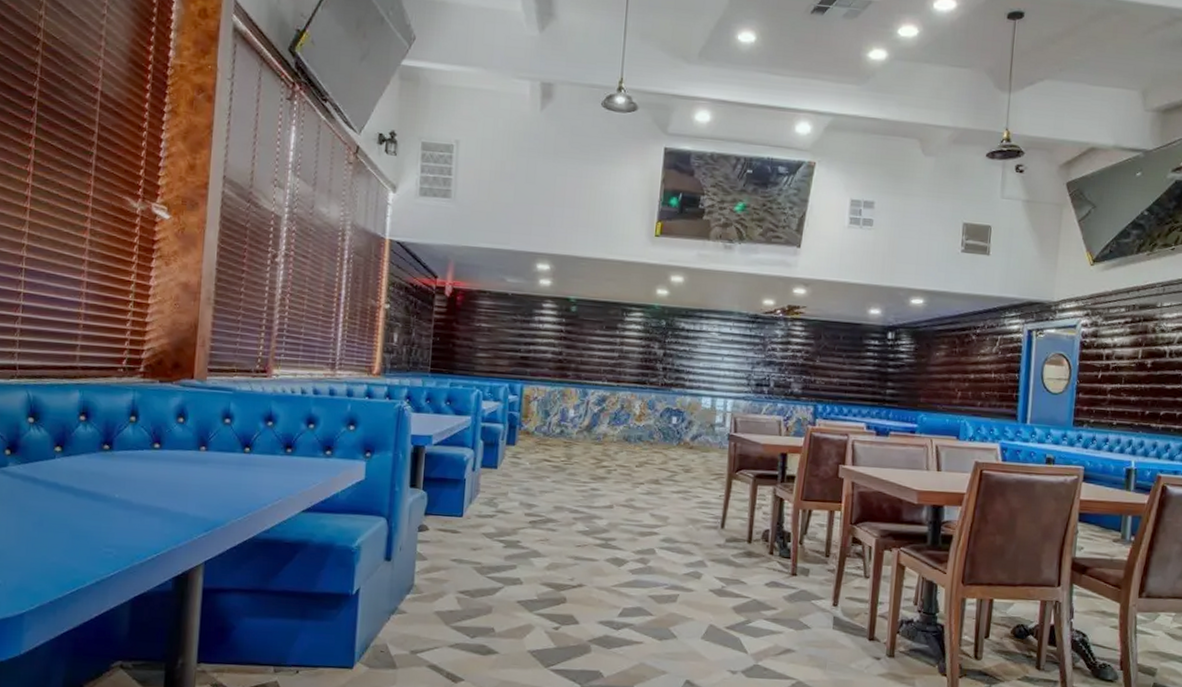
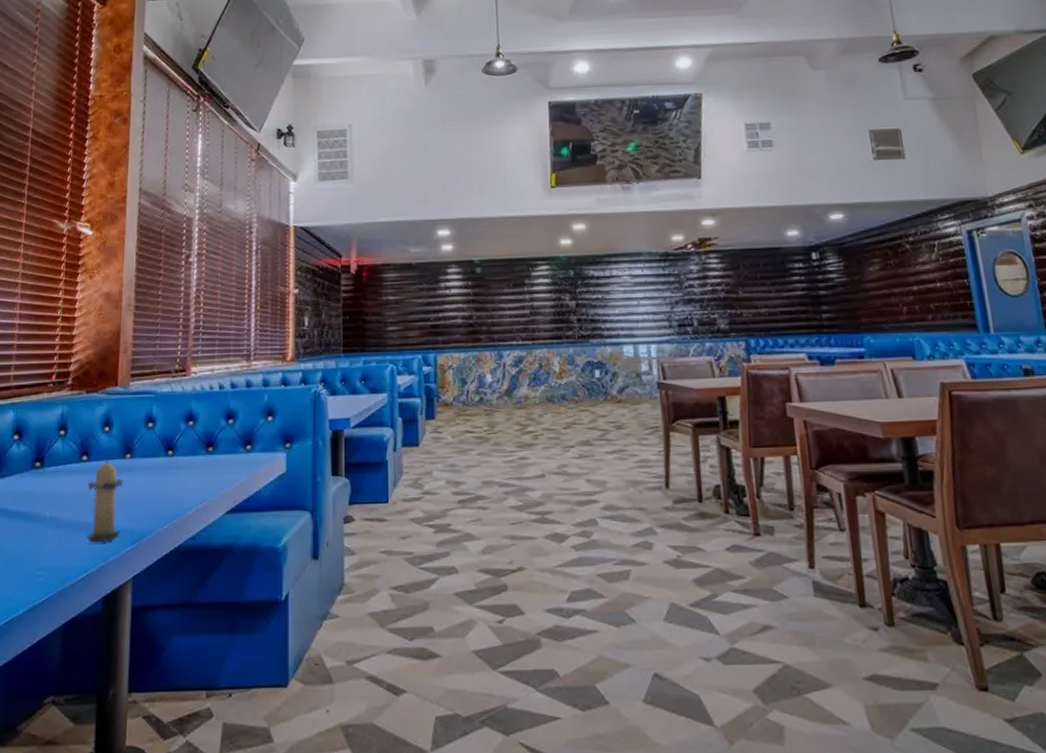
candle: none [157,447,198,527] -> present [87,457,124,543]

